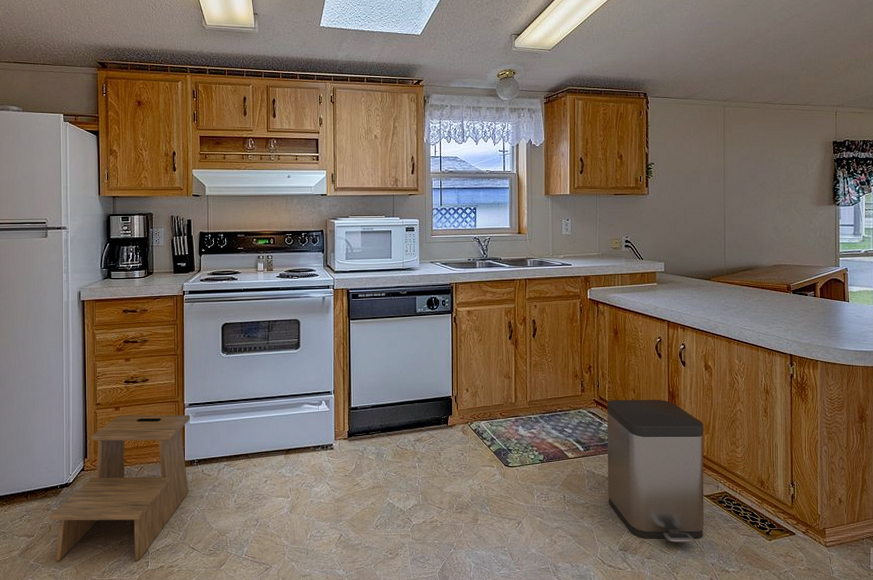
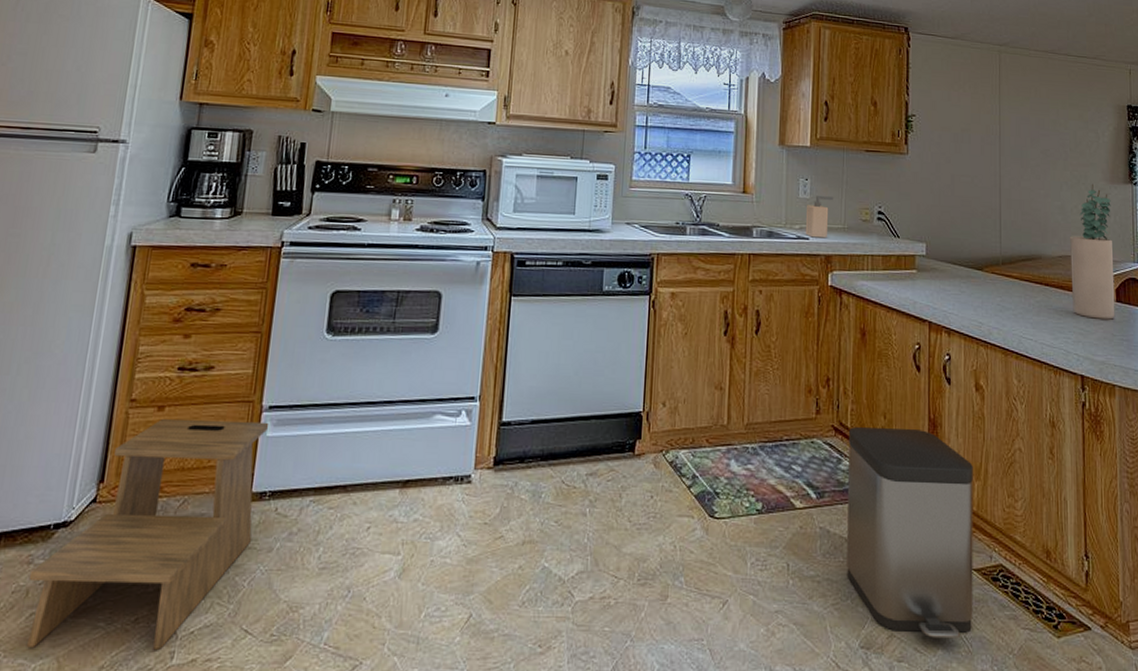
soap dispenser: none [568,232,589,264] -> present [805,196,833,239]
vase: none [782,207,819,312] -> present [1070,183,1115,320]

